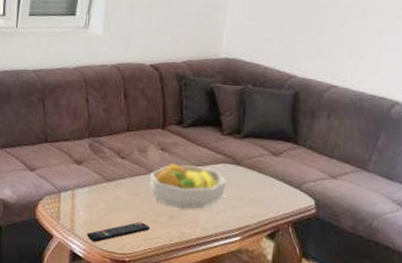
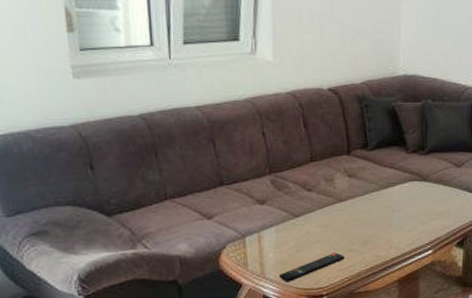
fruit bowl: present [149,163,227,209] -> none [339,188,416,232]

